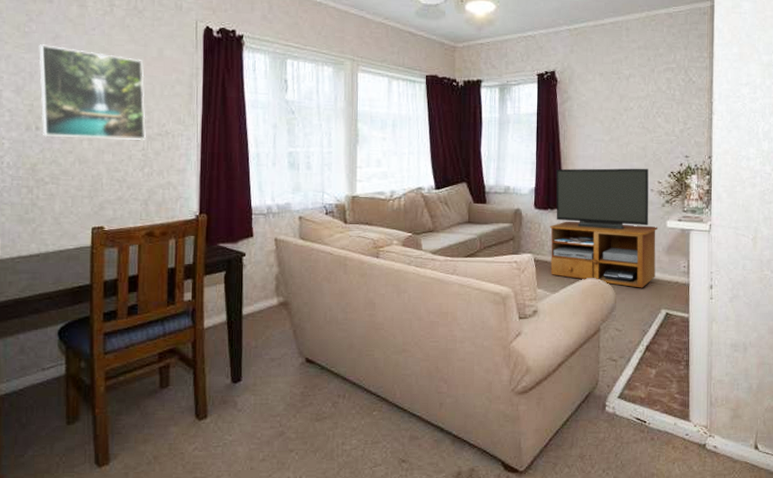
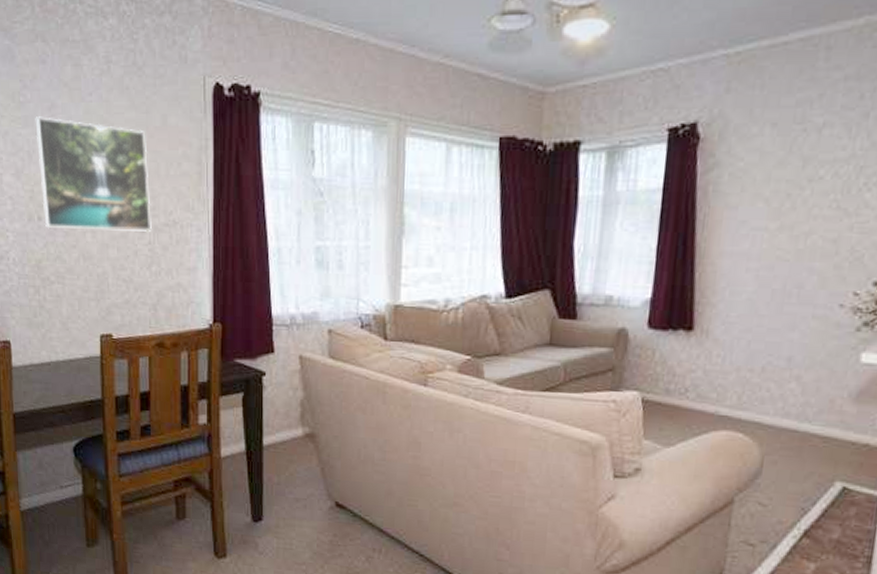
tv stand: present [549,168,658,288] -> none [665,271,845,449]

